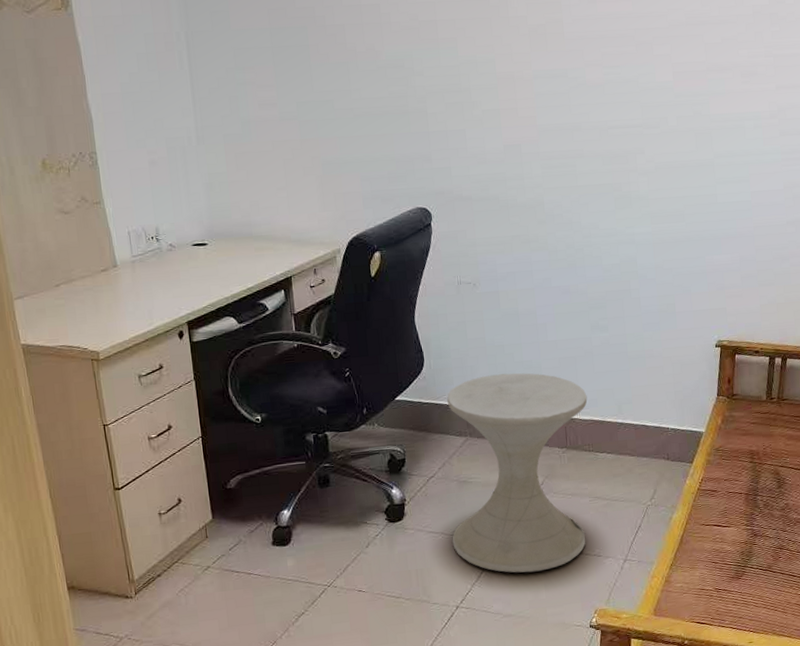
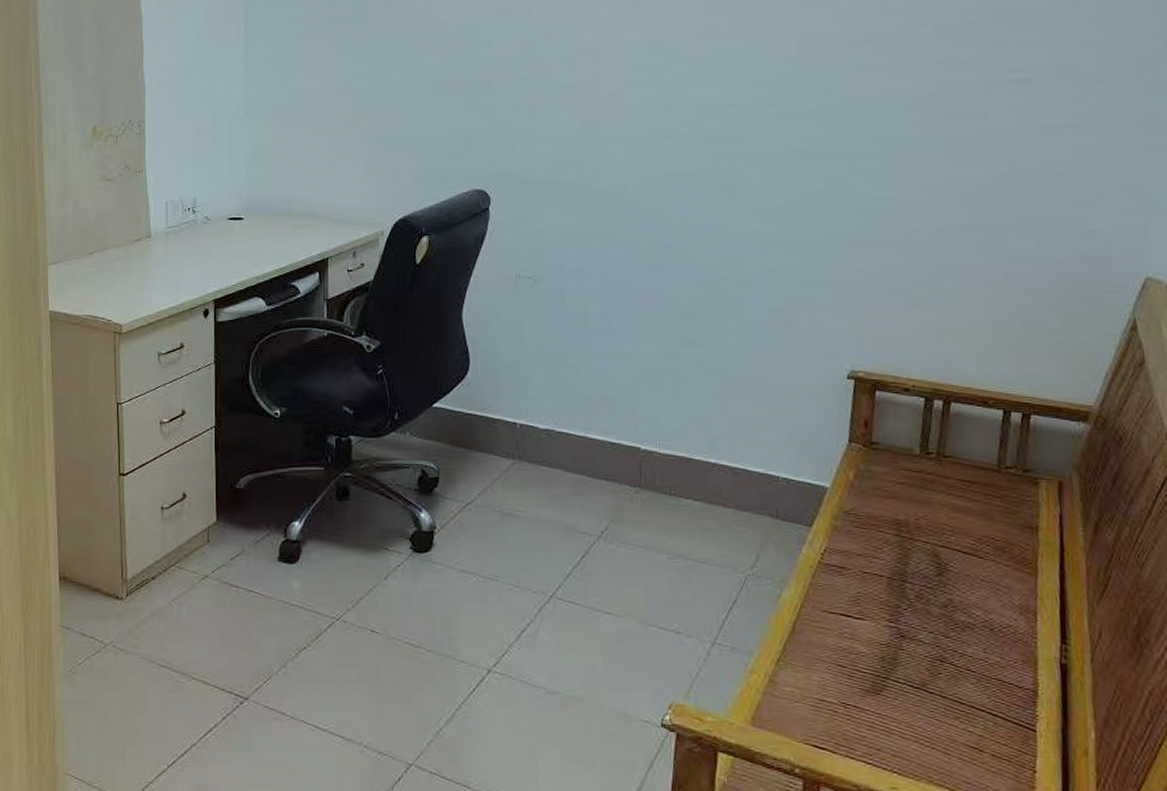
side table: present [447,373,588,573] -> none [488,388,671,641]

